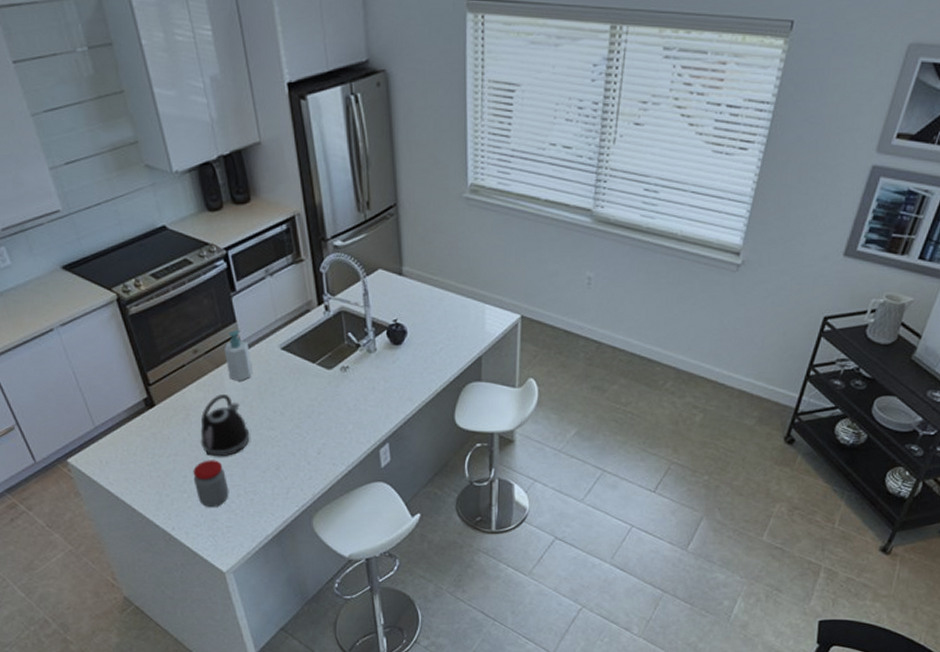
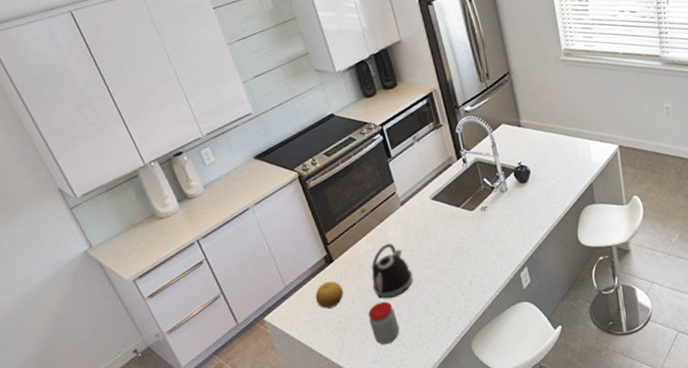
fruit: none [130,428,165,459] -> present [315,281,344,309]
soap bottle: present [224,330,253,381] -> none [385,189,411,231]

